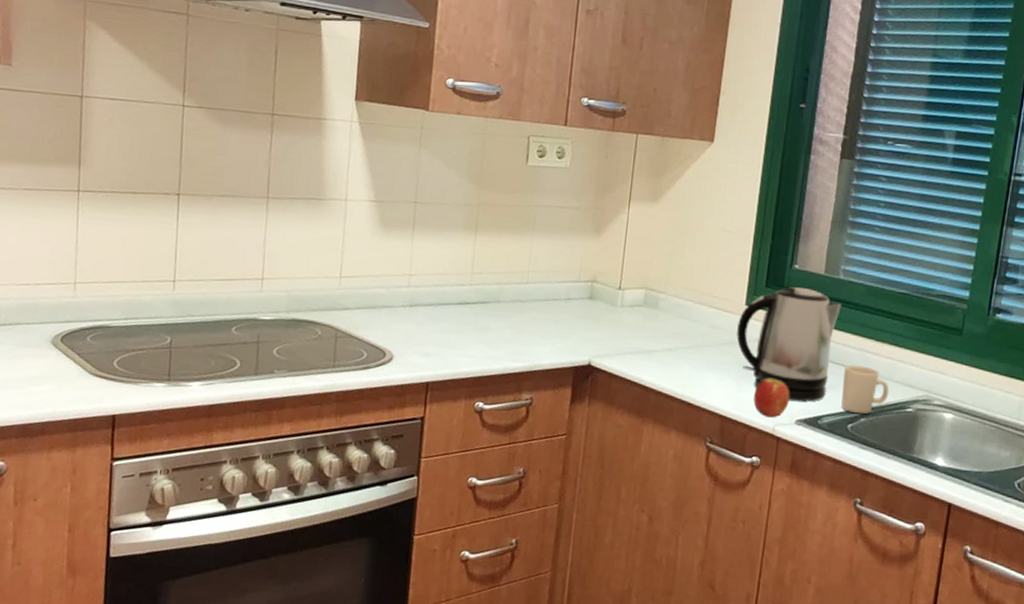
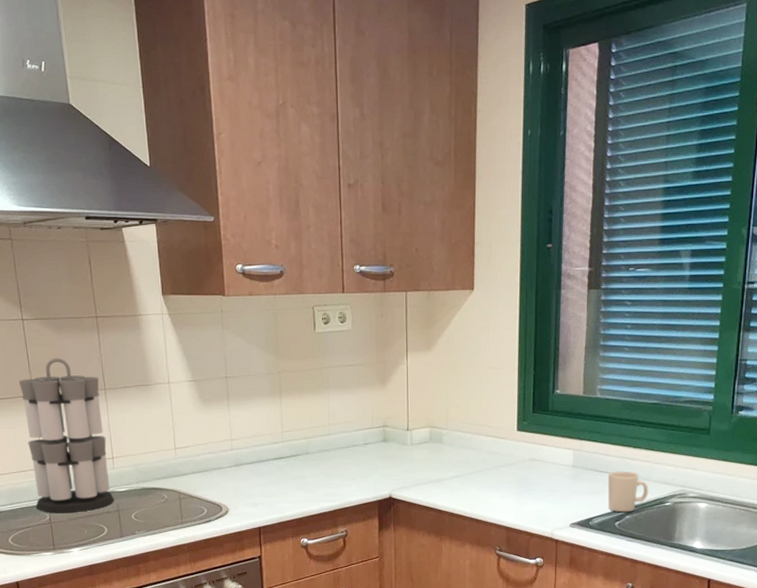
spice rack: none [155,154,263,339] -> present [18,358,115,513]
kettle: present [736,287,841,401] -> none [512,410,600,506]
fruit: present [753,378,790,418] -> none [532,491,563,524]

